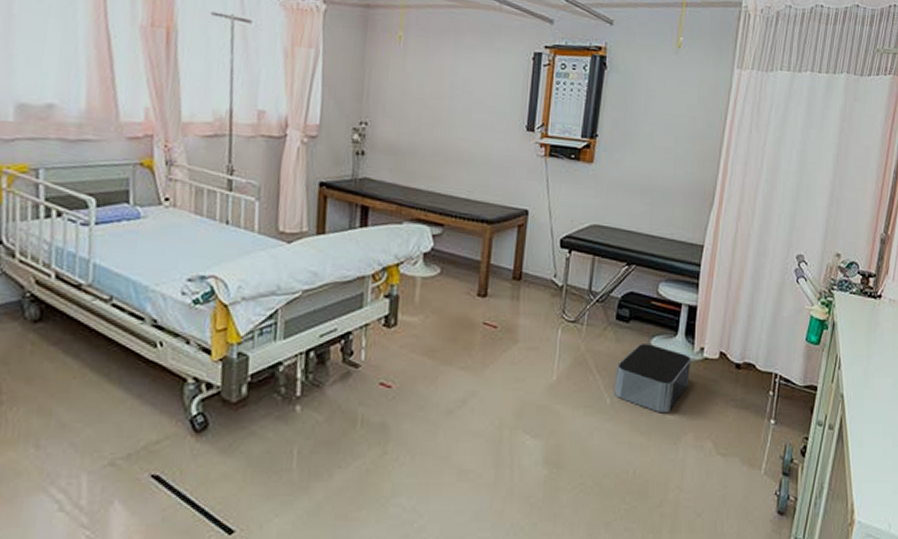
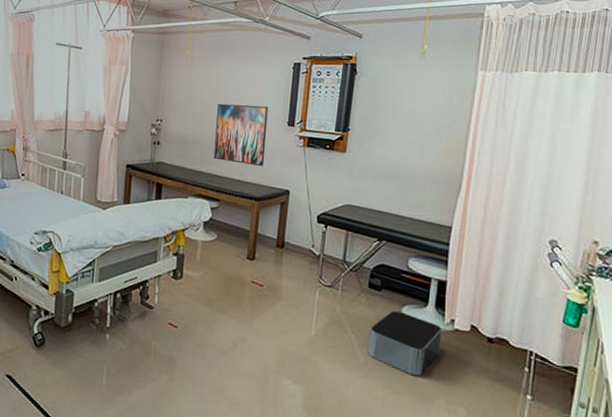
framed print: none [435,101,504,182] -> present [213,103,269,167]

